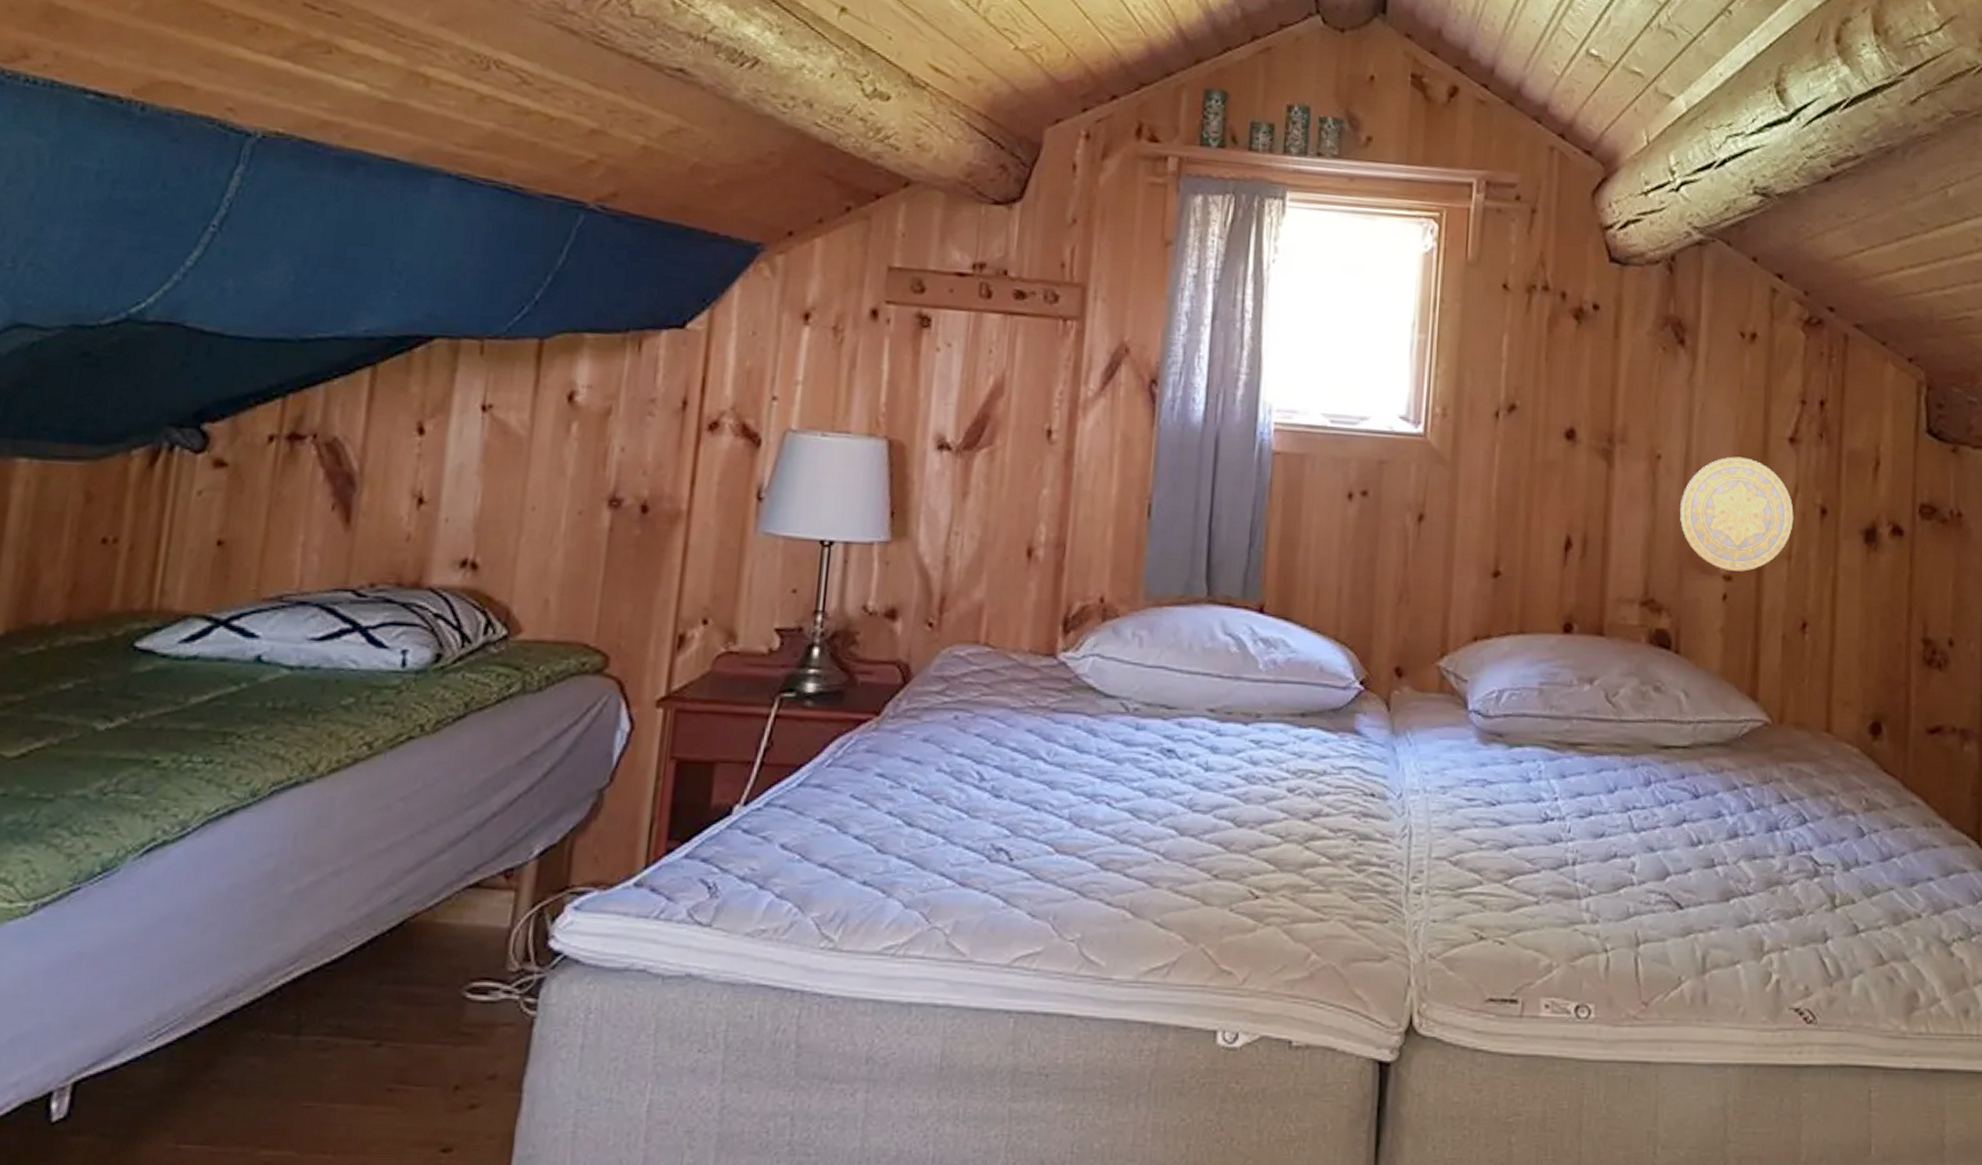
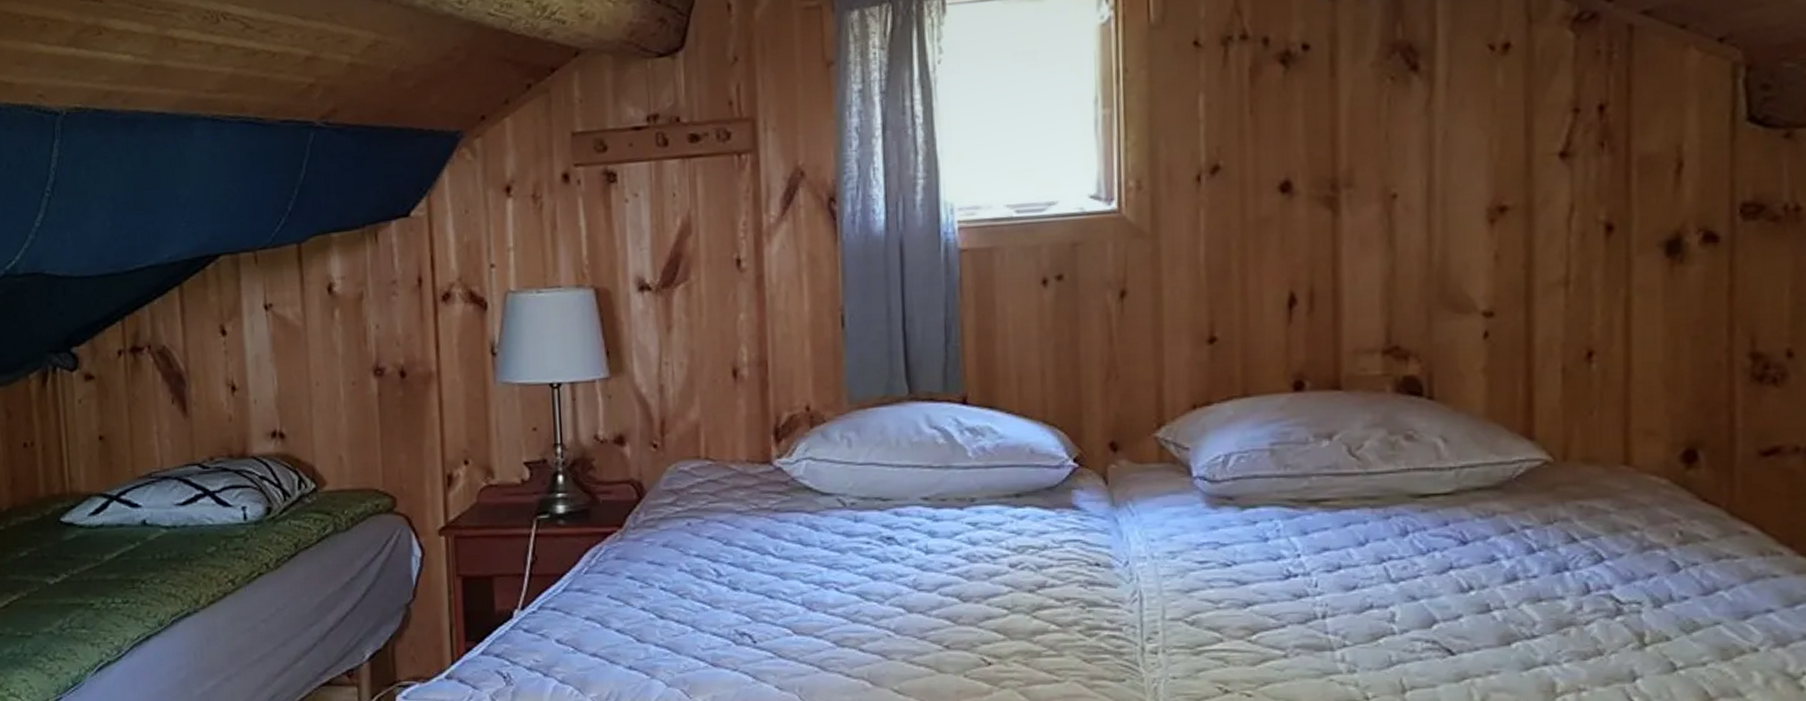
decorative plate: present [1680,457,1794,572] -> none [1424,182,1570,307]

